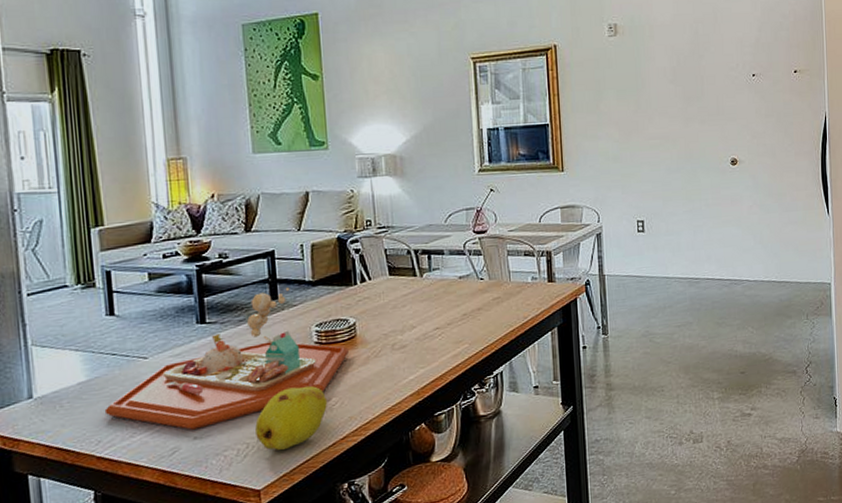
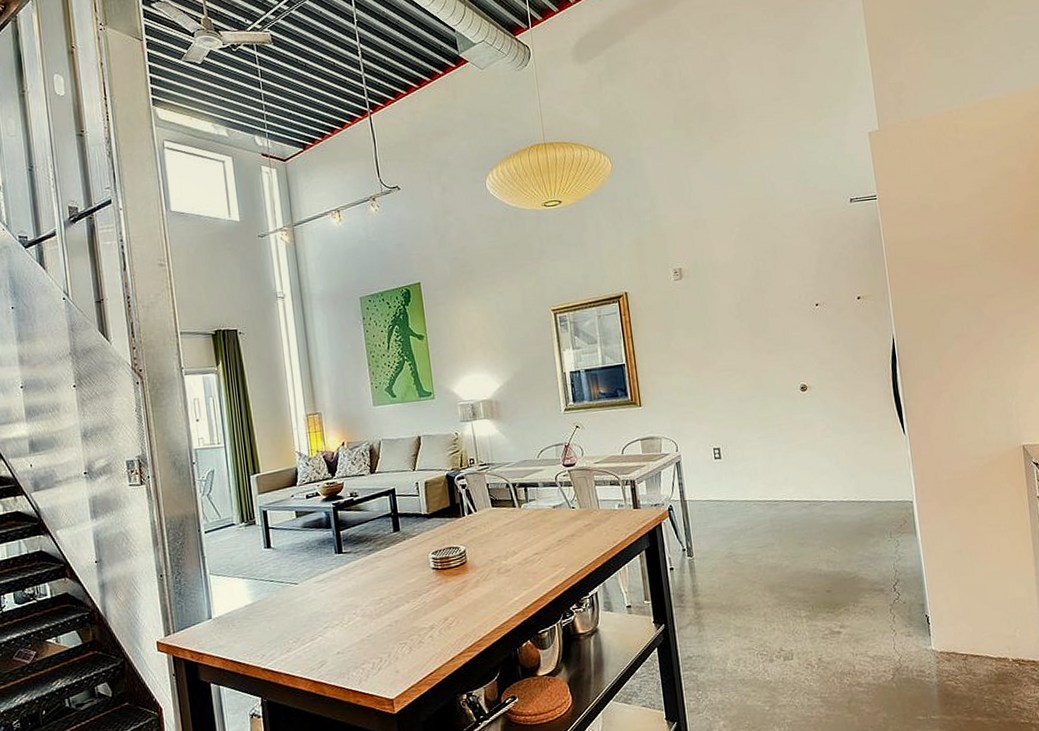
food tray: present [104,287,349,430] -> none [266,520,461,646]
fruit: present [255,386,327,451] -> none [386,607,445,665]

